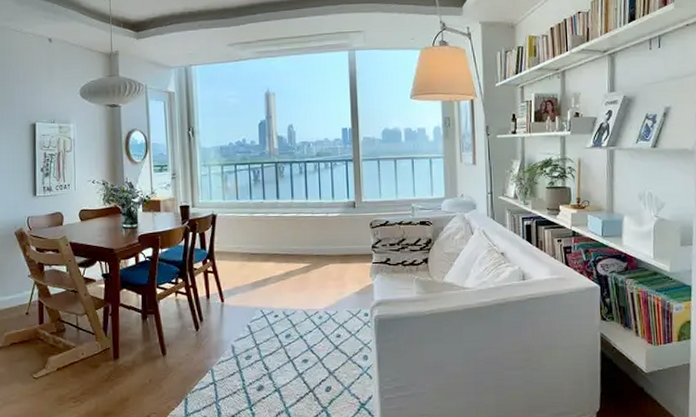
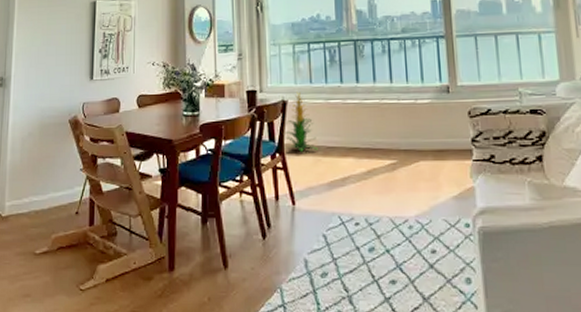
indoor plant: none [214,207,244,258] -> present [284,92,318,152]

